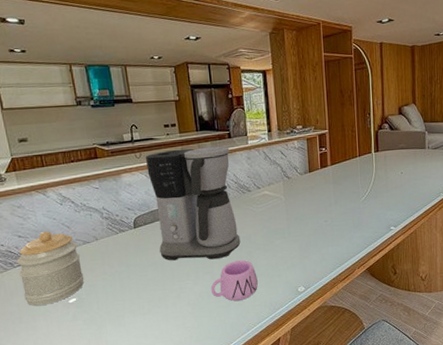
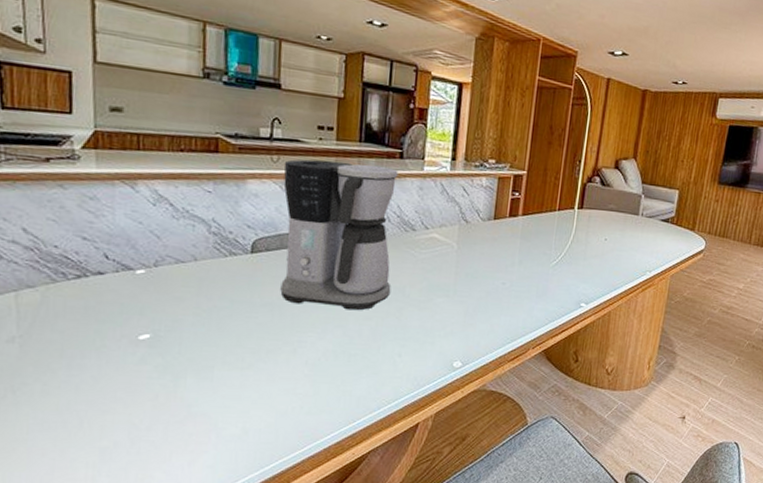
jar: present [16,231,84,307] -> none [73,236,168,338]
mug: present [210,260,258,301] -> none [339,316,404,368]

